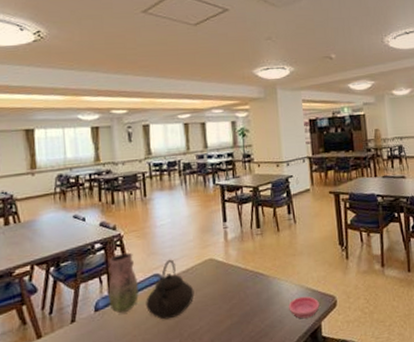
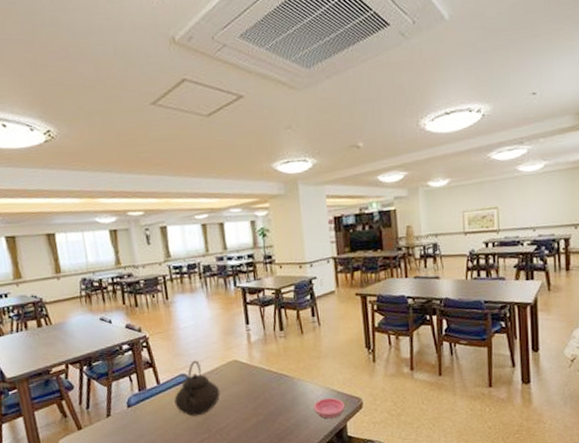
vase: present [108,252,139,314] -> none [137,353,168,410]

